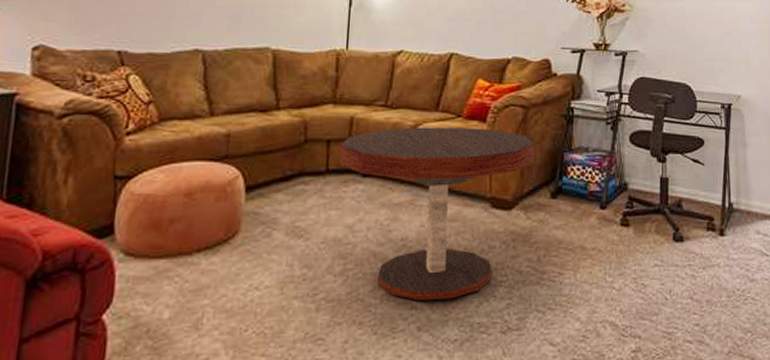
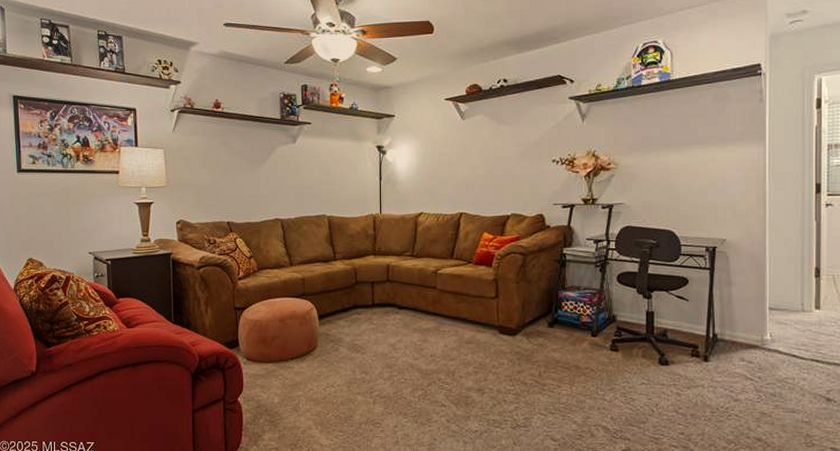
coffee table: present [340,127,535,301] -> none [382,271,534,401]

